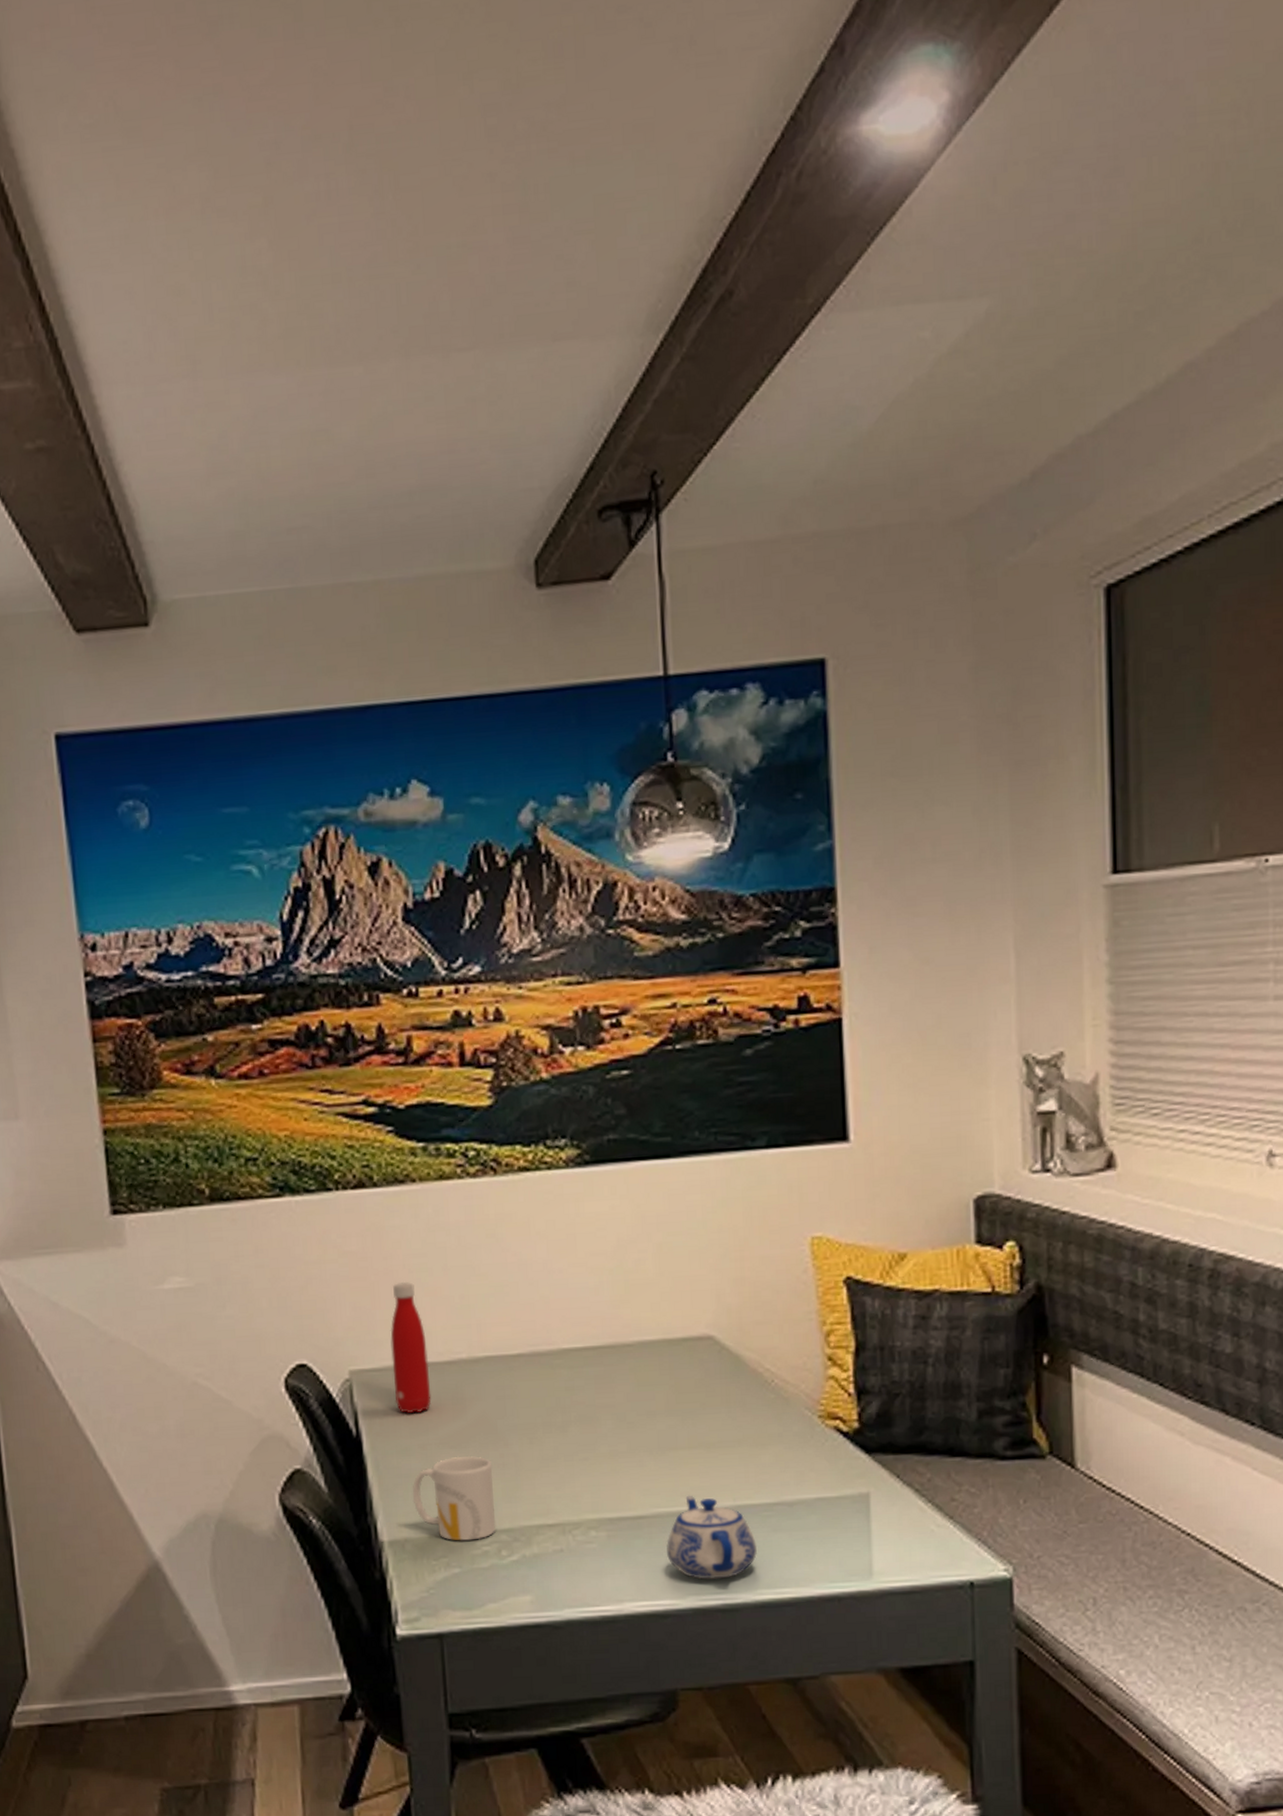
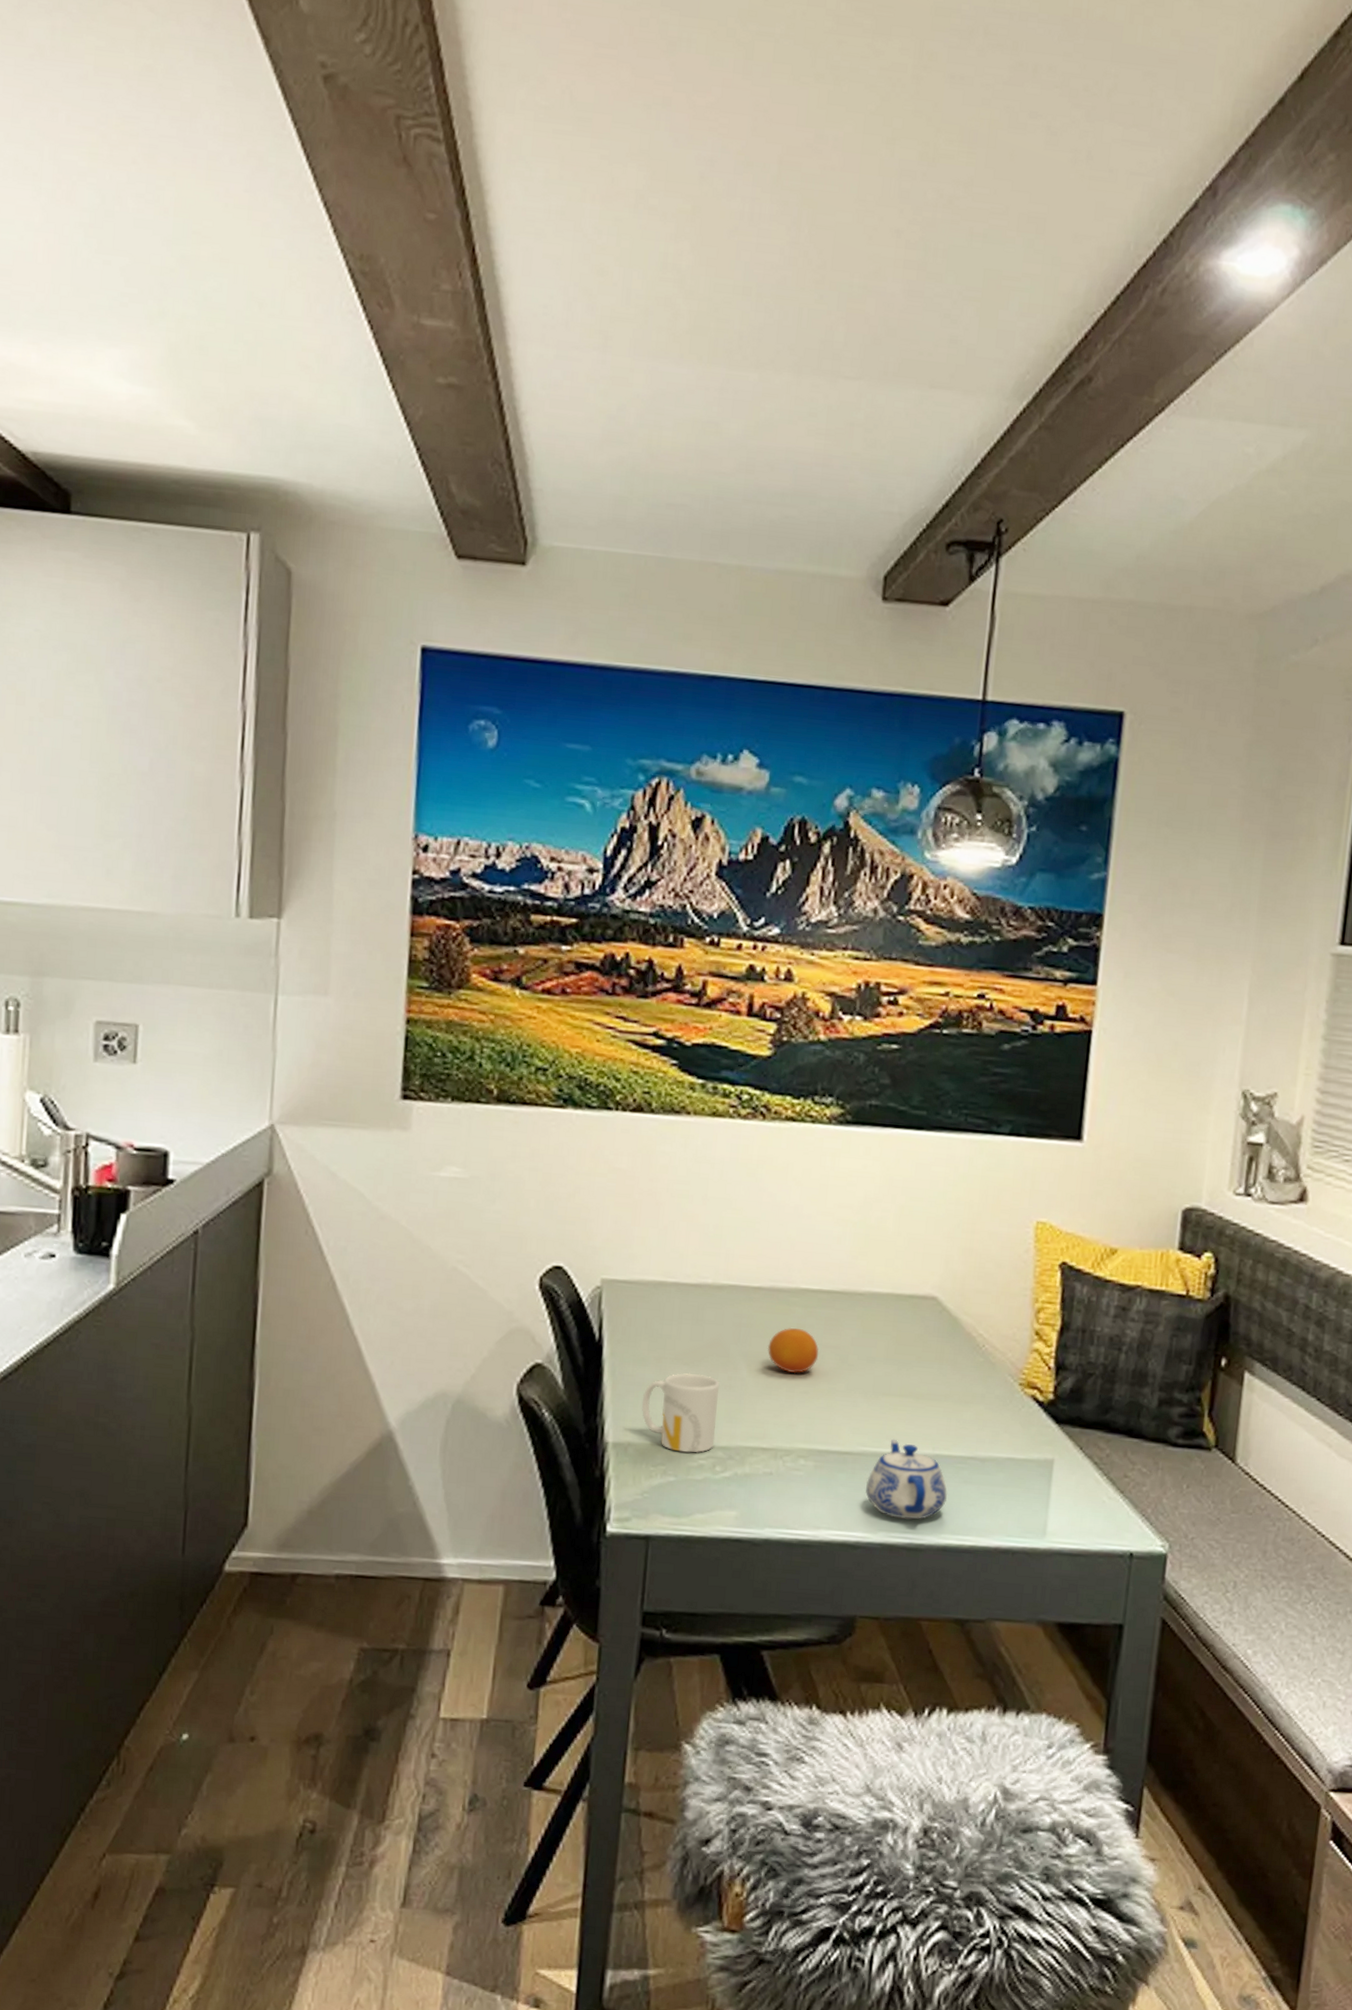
bottle: present [390,1281,432,1413] -> none [639,1204,677,1328]
fruit: none [536,1392,594,1441] -> present [767,1327,819,1374]

